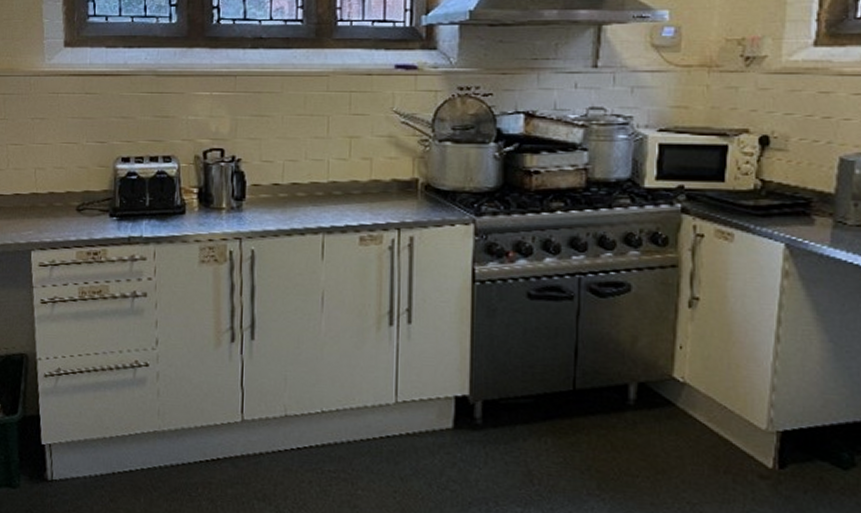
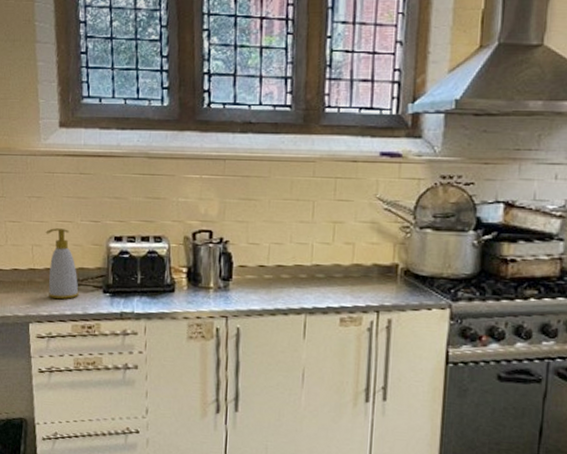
soap bottle: none [49,150,84,224] -> present [45,228,79,299]

